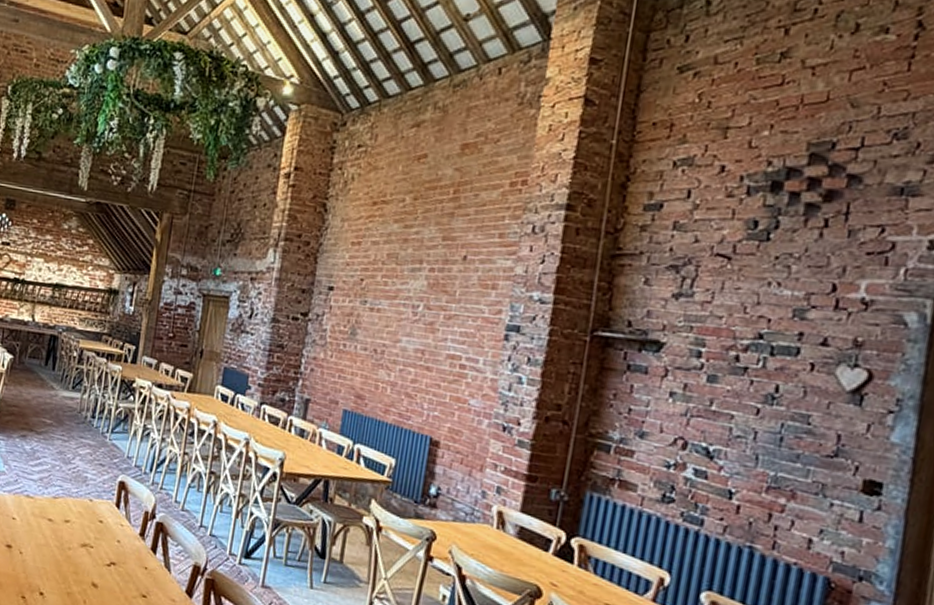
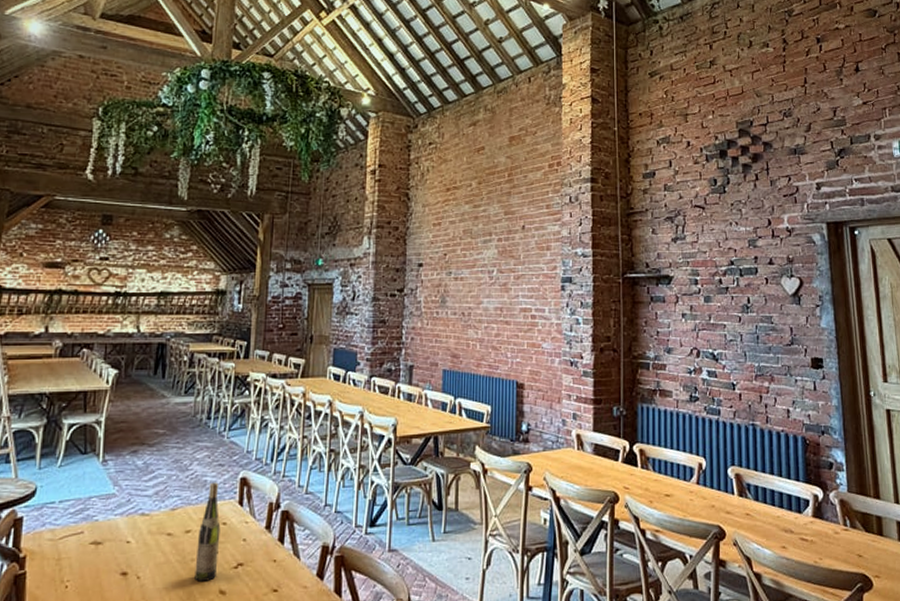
wine bottle: none [70,479,99,572] -> present [194,482,221,582]

